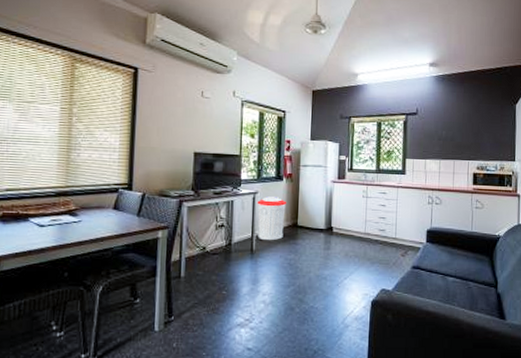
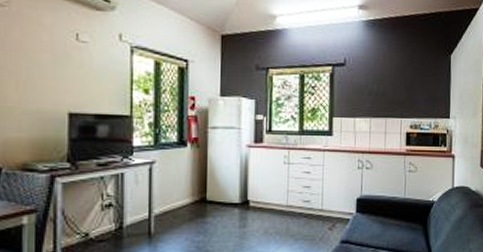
trash can: present [257,196,287,241] -> none [154,167,193,221]

